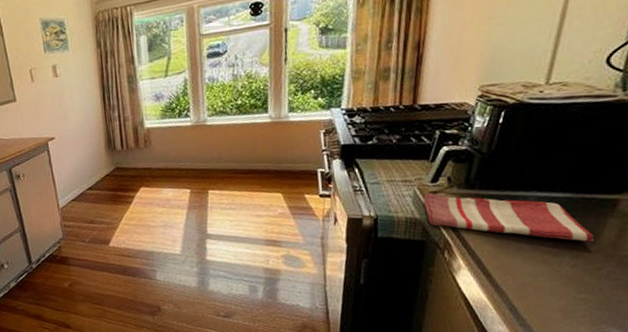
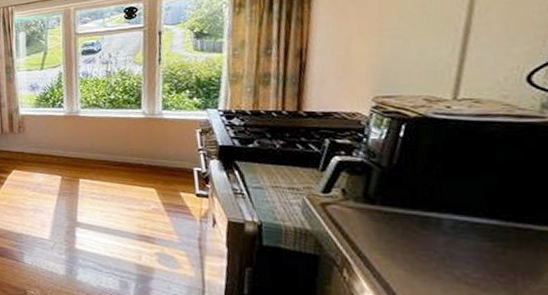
dish towel: present [424,193,593,242] -> none [315,204,535,279]

